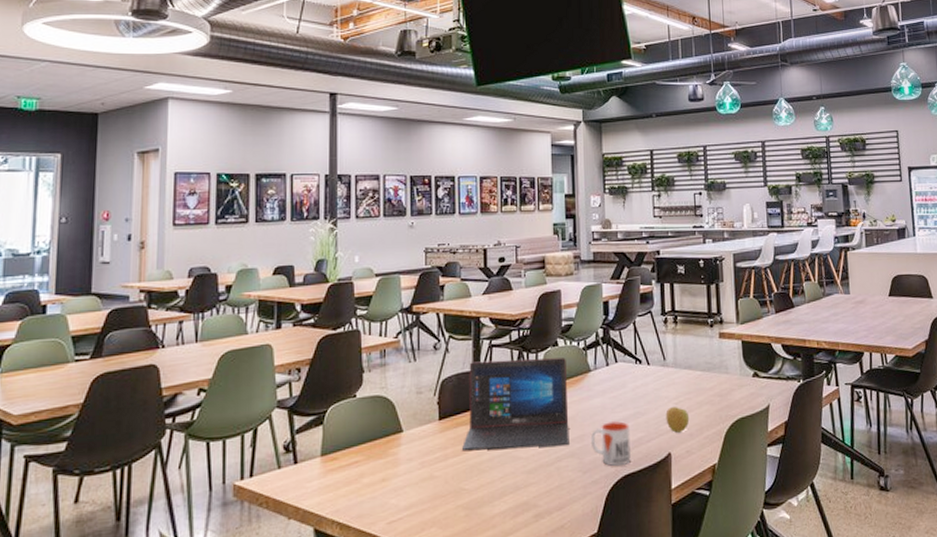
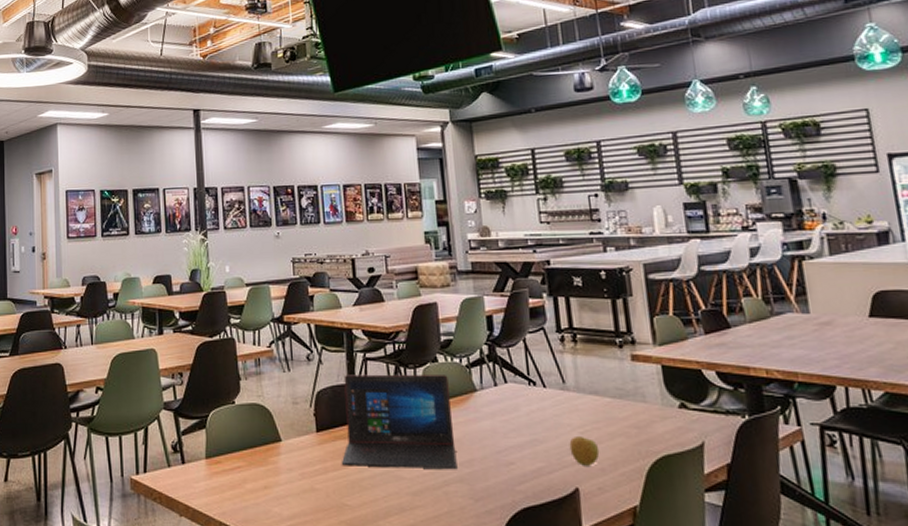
mug: present [590,420,632,466] -> none [481,446,531,496]

